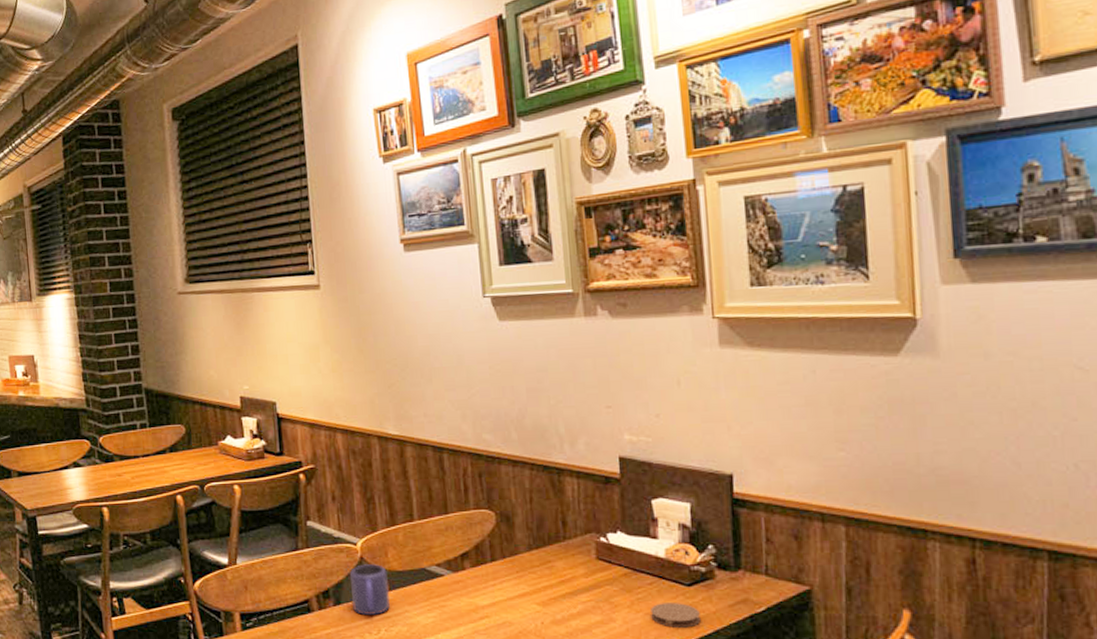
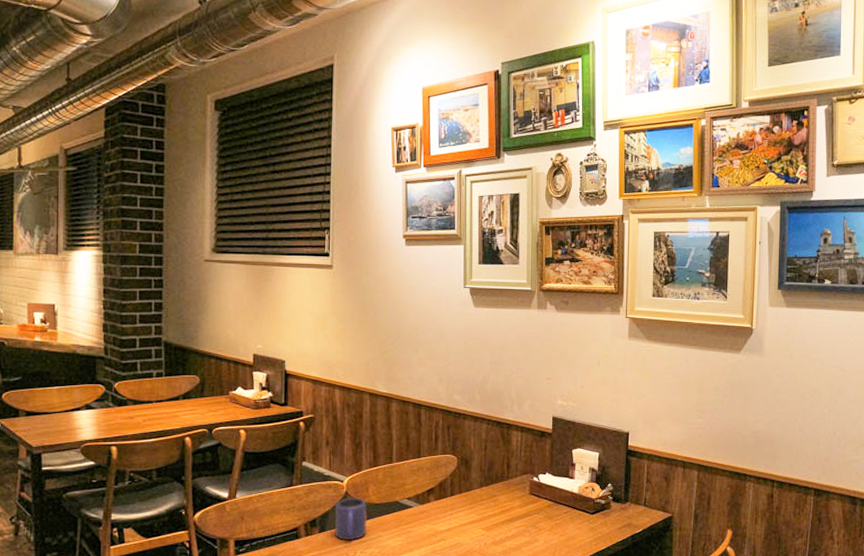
coaster: present [650,603,700,628] -> none [564,527,598,545]

